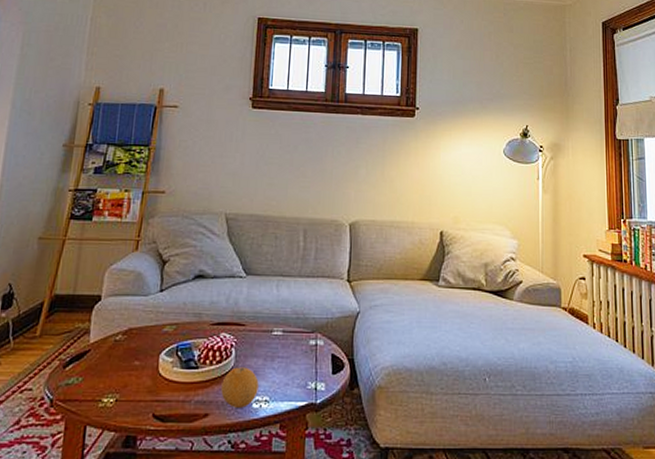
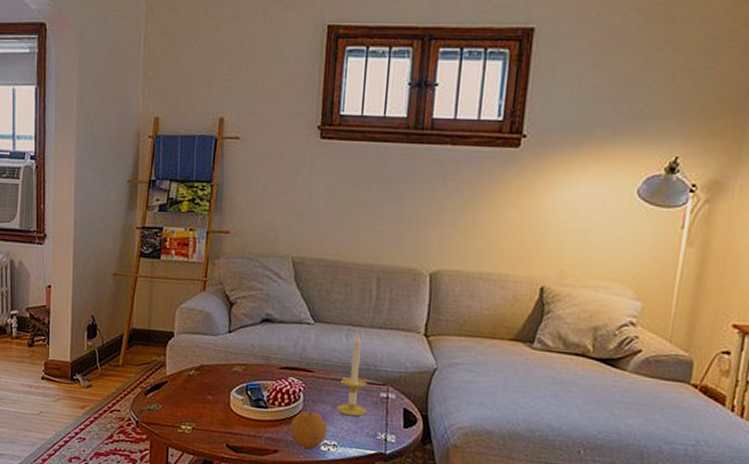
candle: none [267,282,298,368] -> present [336,332,368,417]

